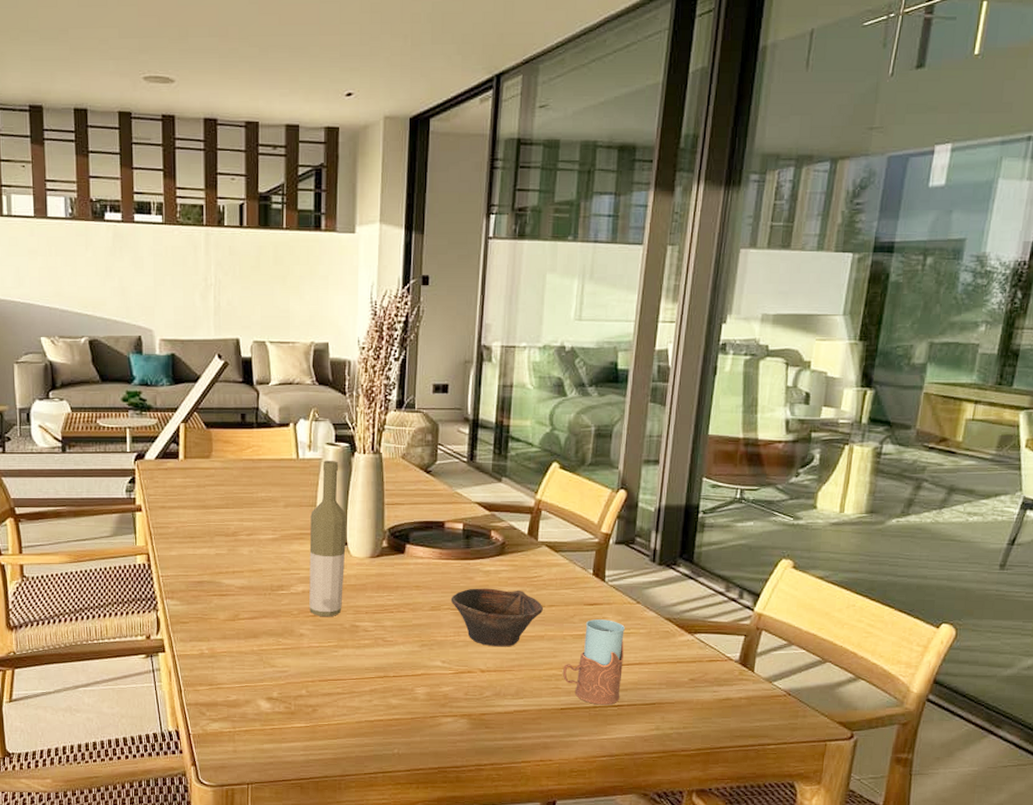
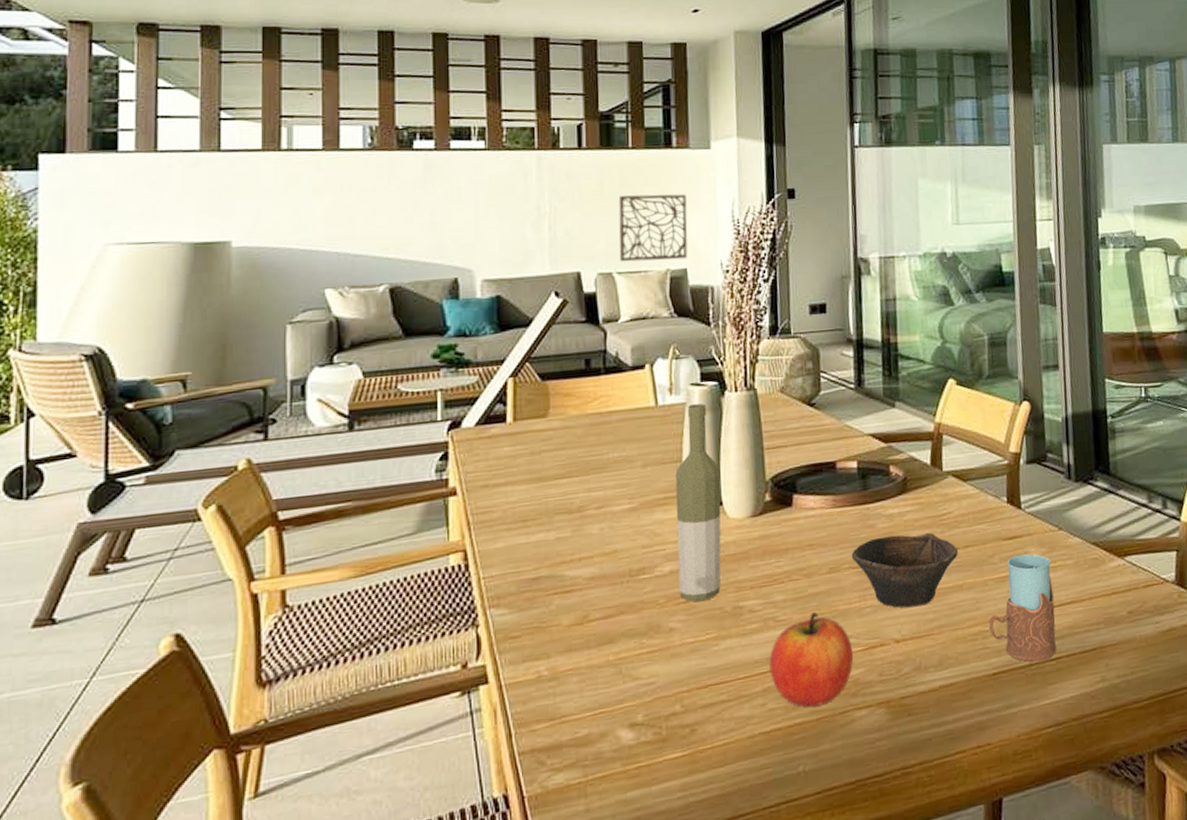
decorative wall panel: none [272,272,331,334] -> present [618,194,688,262]
apple: none [377,639,444,709] -> present [769,612,853,708]

